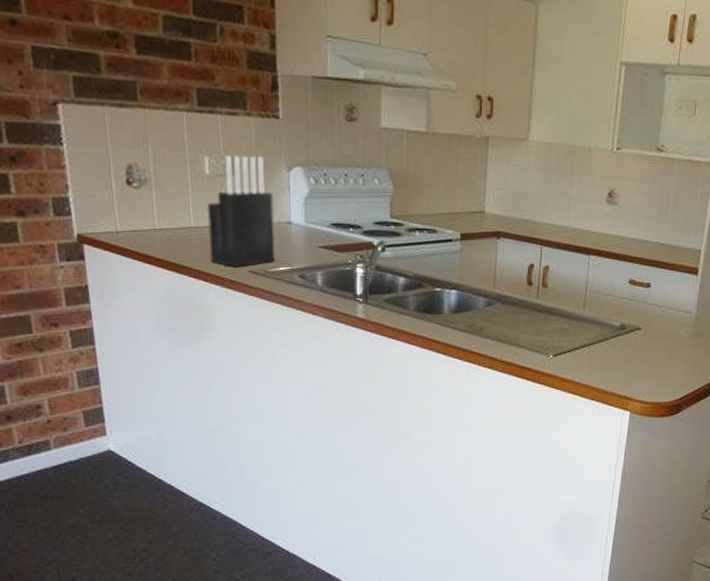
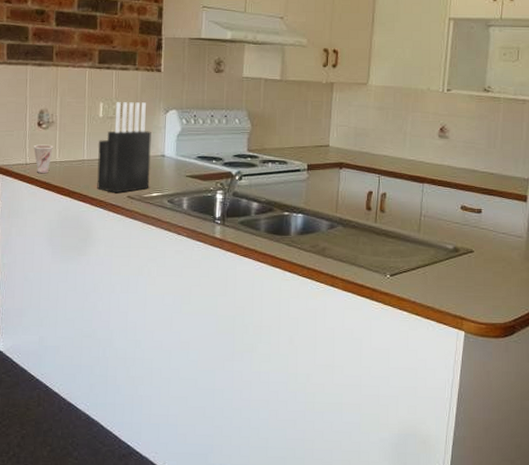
cup: none [124,207,150,244] -> present [34,144,53,174]

